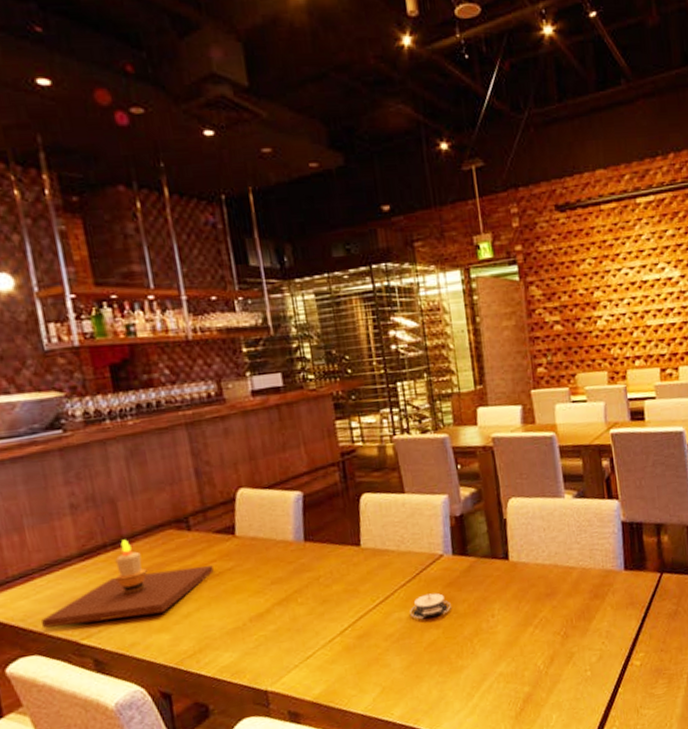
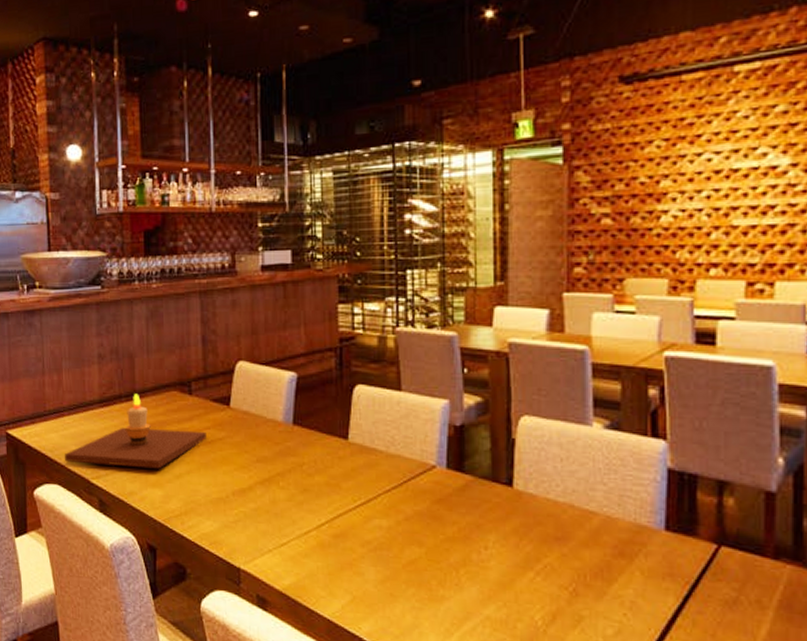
architectural model: present [410,593,451,620] -> none [392,506,438,533]

